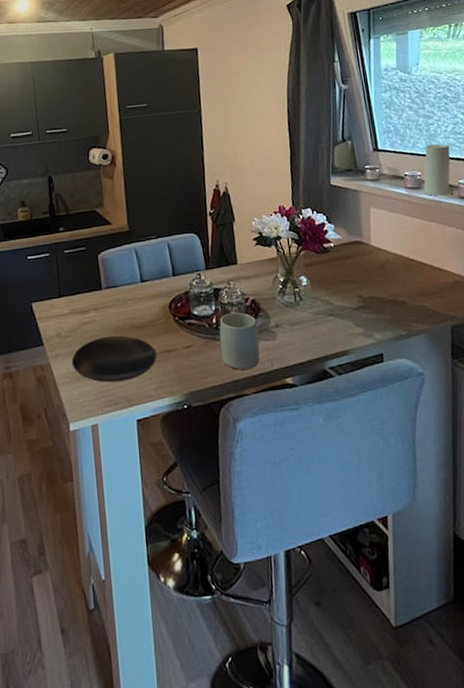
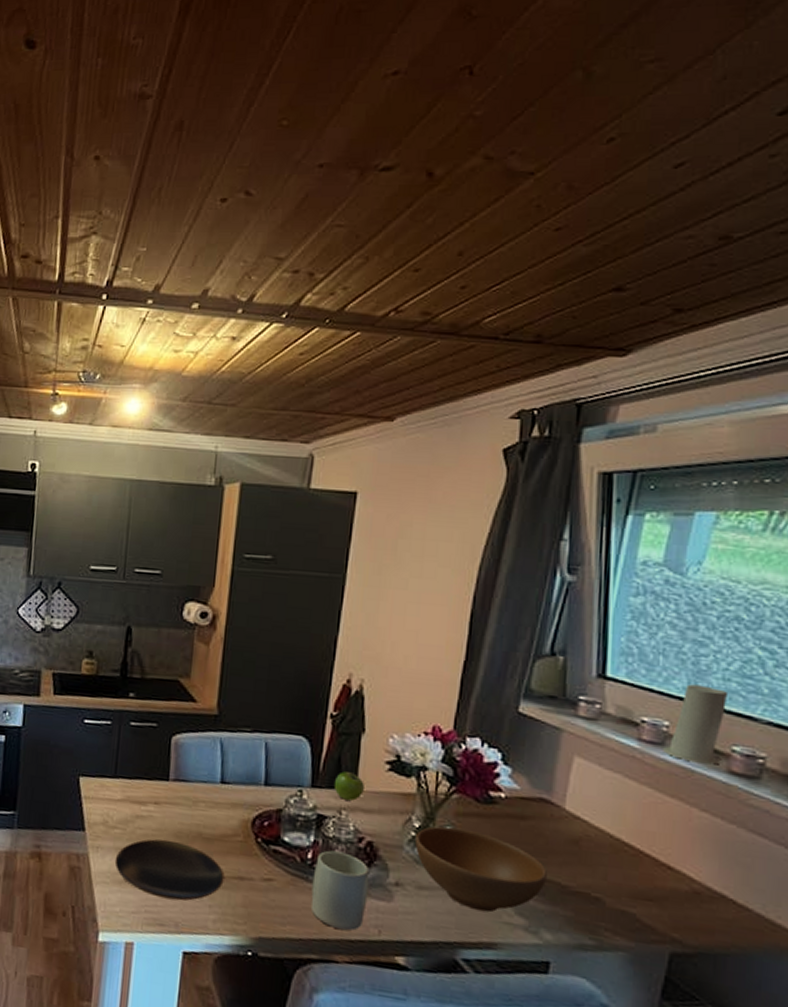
fruit: none [221,252,242,273] -> present [333,771,364,801]
bowl: none [283,274,370,331] -> present [415,826,547,913]

